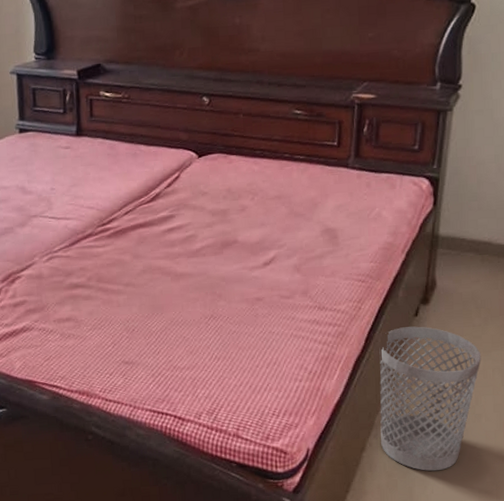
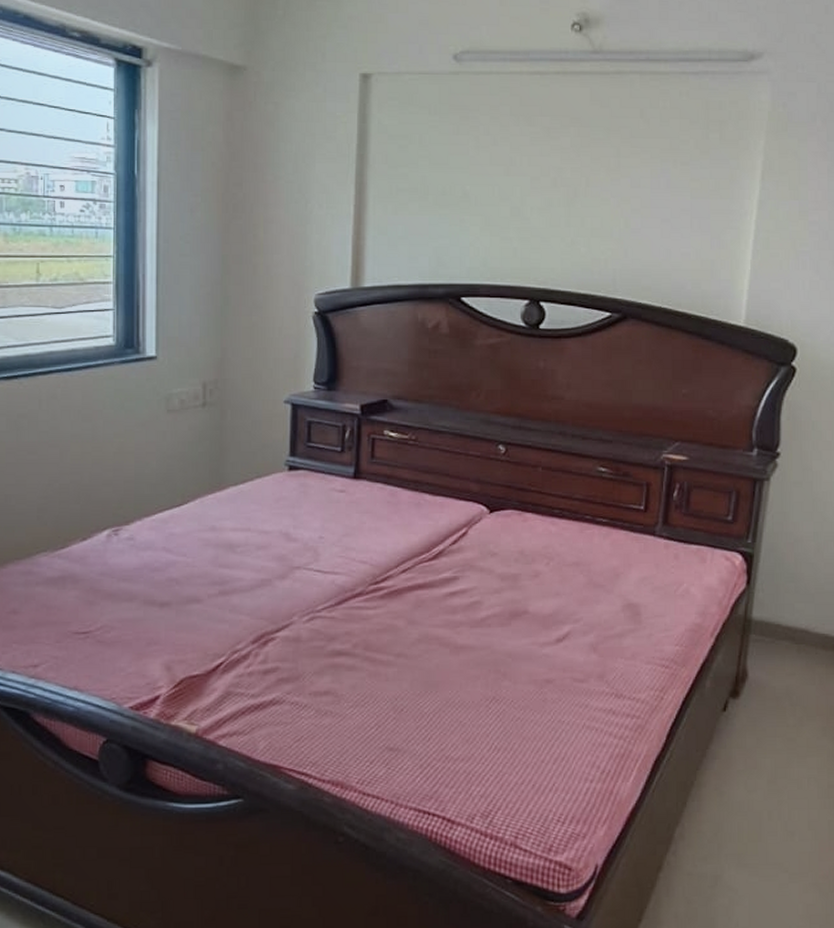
wastebasket: present [379,326,482,471] -> none [680,723,796,899]

